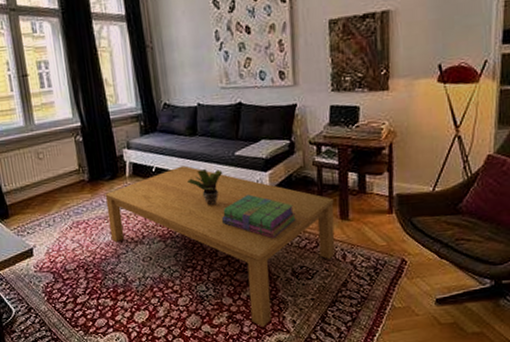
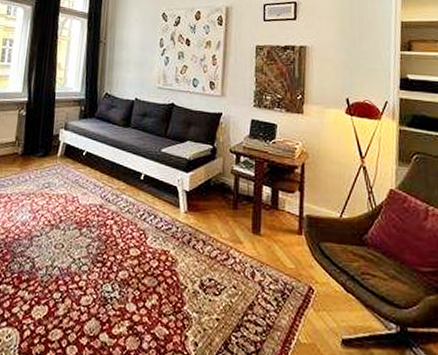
coffee table: present [105,165,335,327] -> none [28,154,247,345]
potted plant: present [187,169,223,206] -> none [113,161,148,199]
stack of books: present [222,194,296,239] -> none [140,193,210,244]

